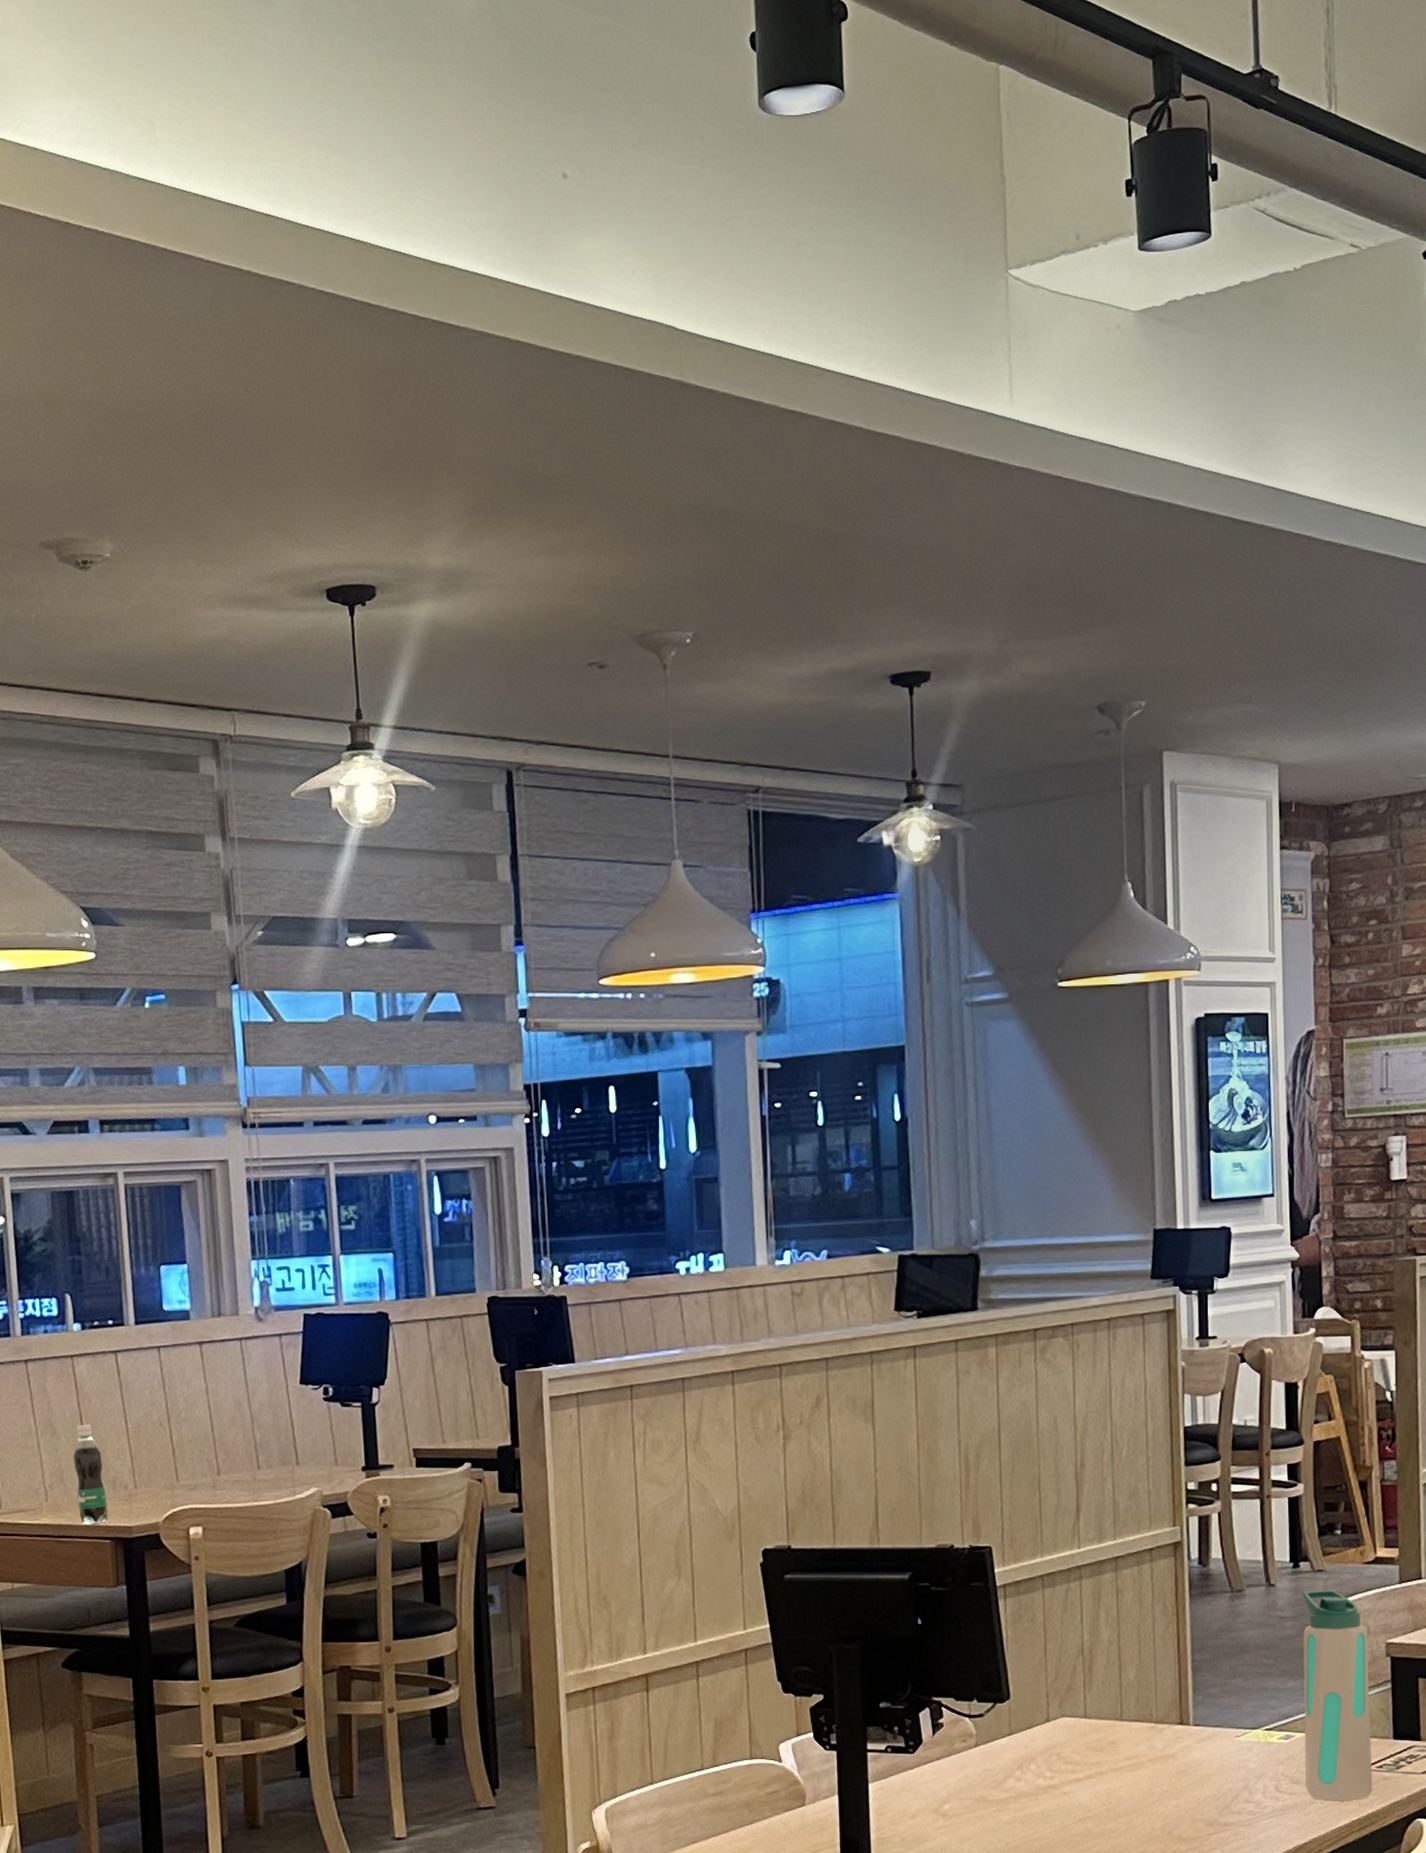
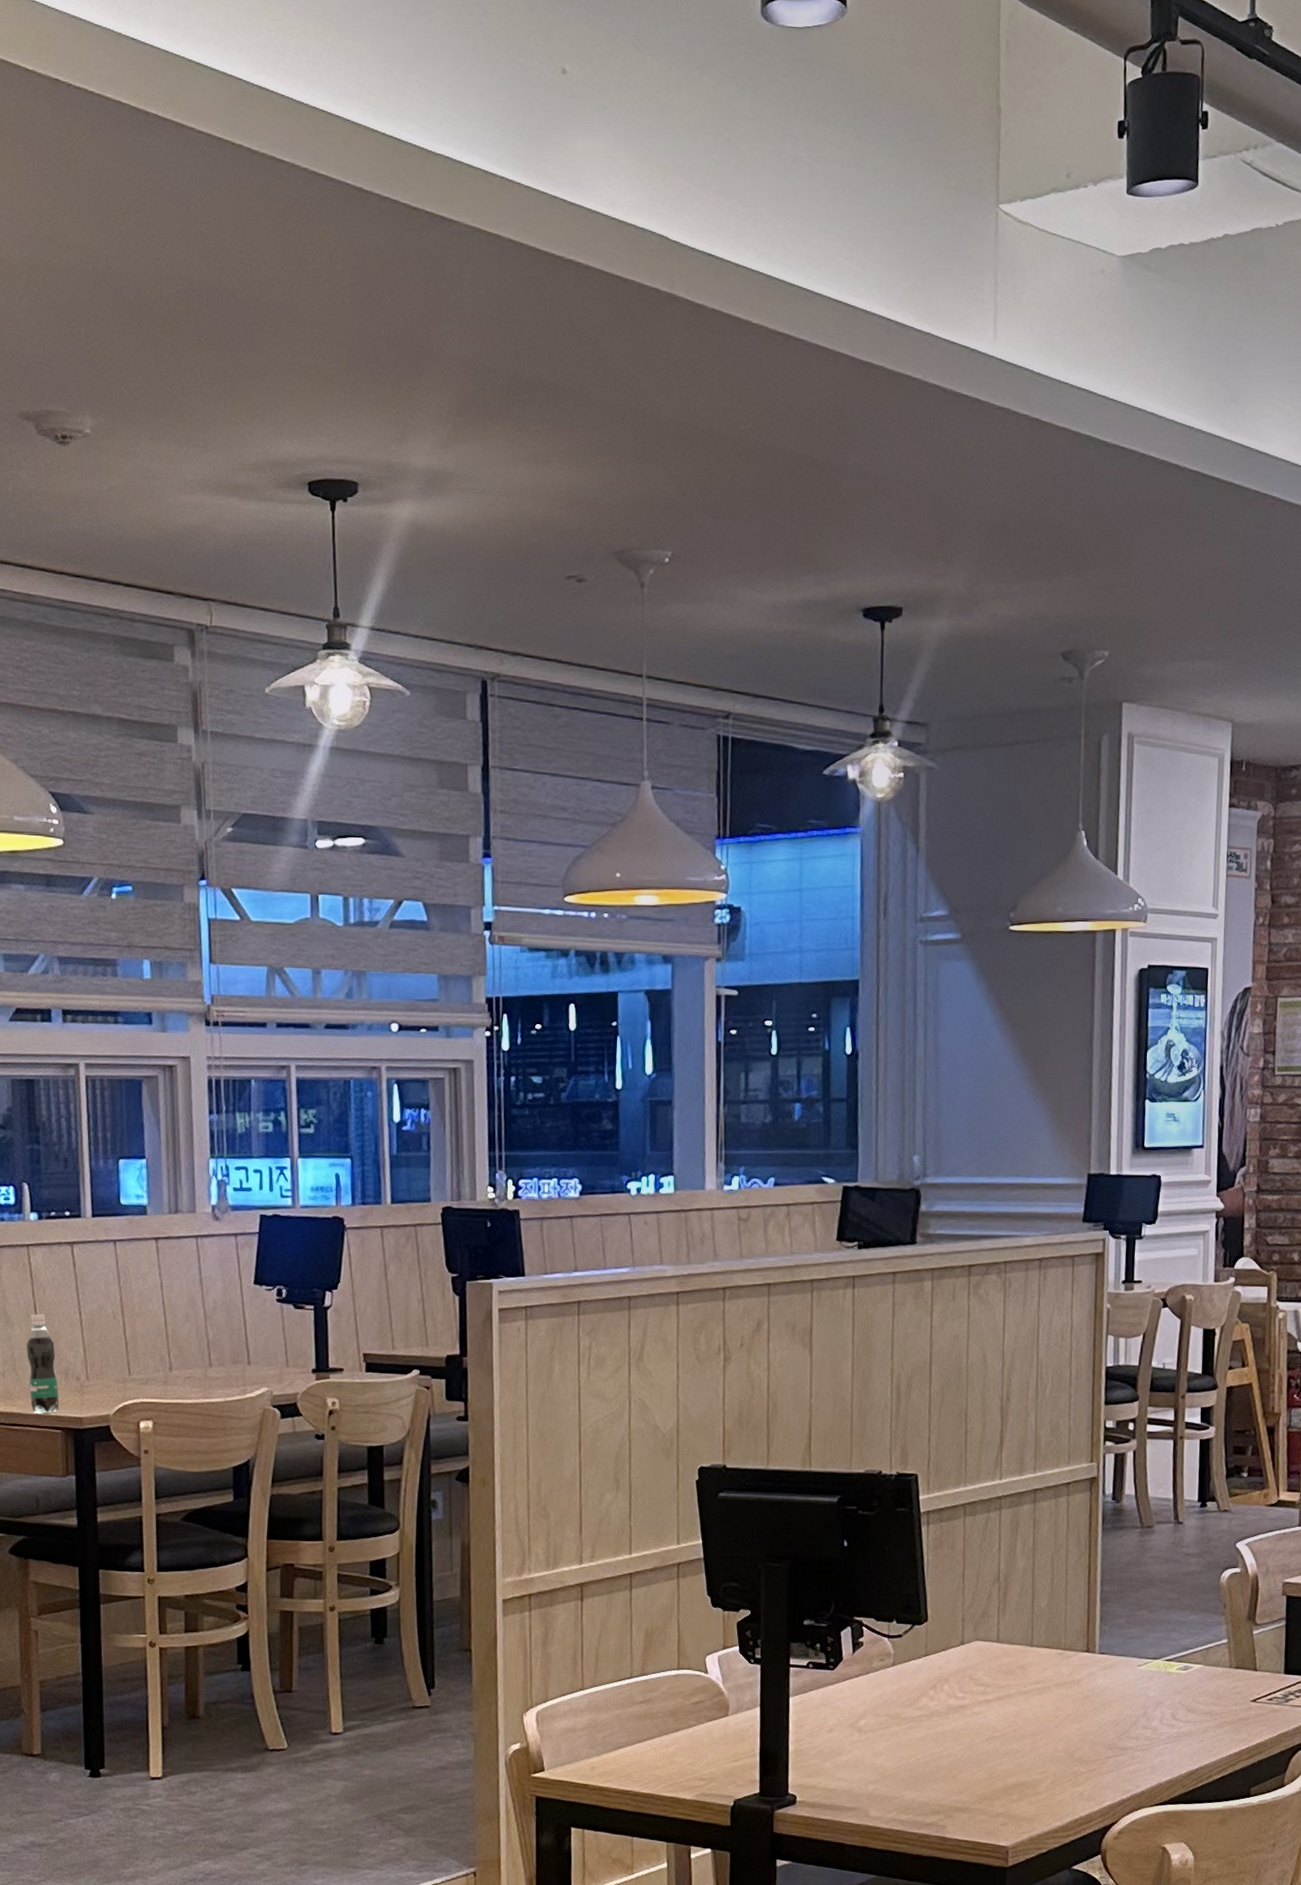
water bottle: present [1302,1589,1373,1801] -> none [1200,1529,1267,1731]

